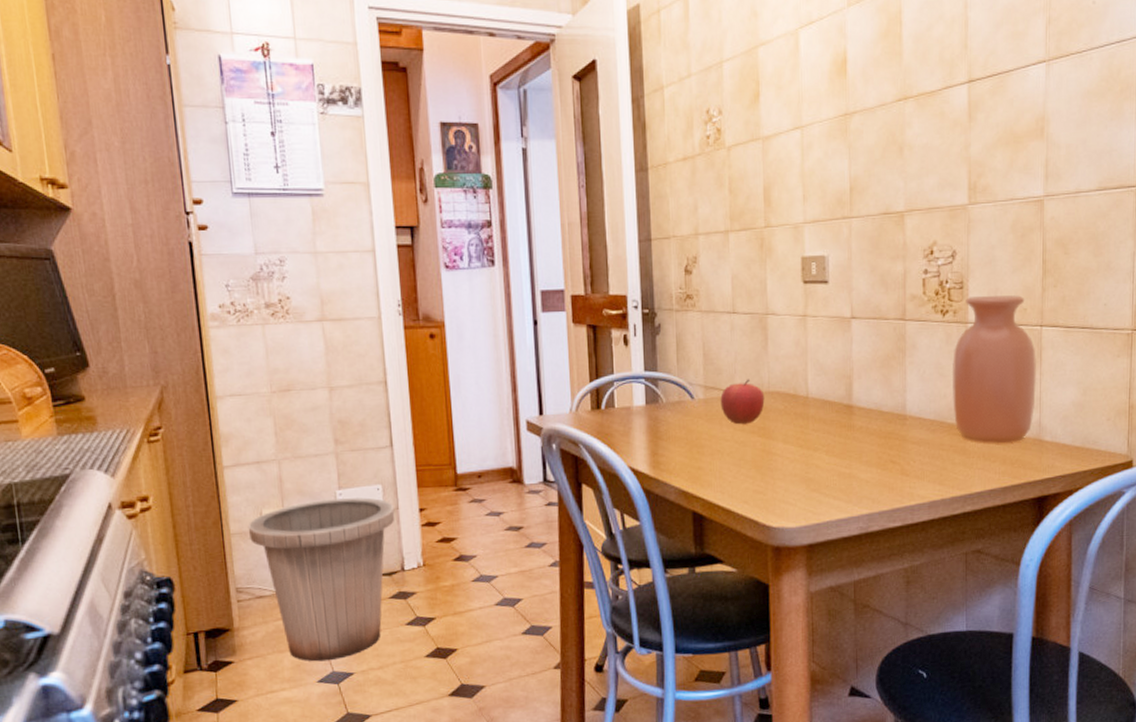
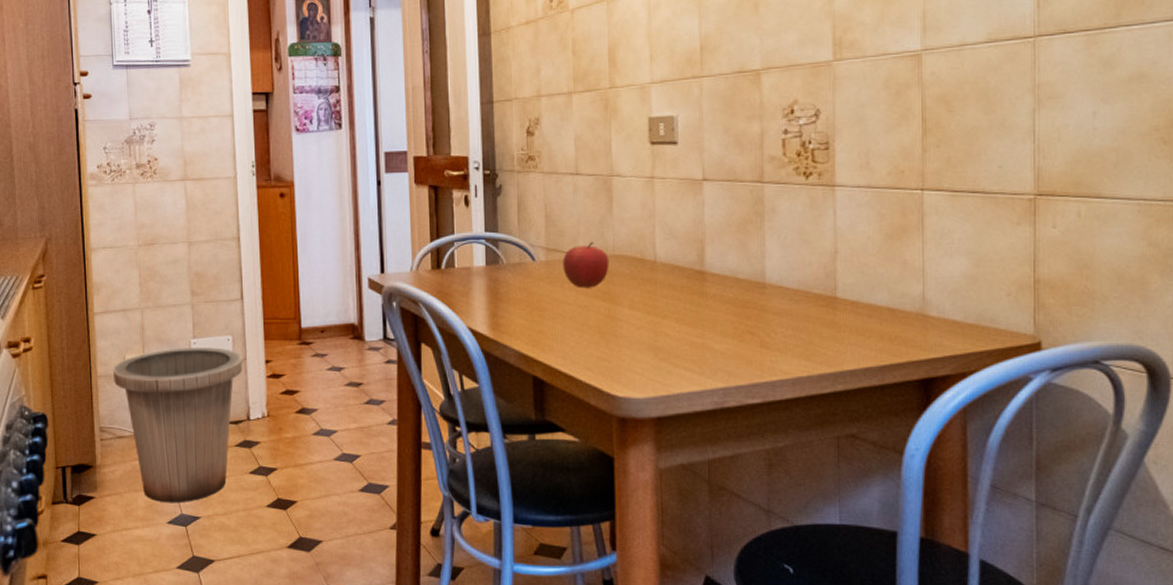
vase: present [953,295,1036,444] -> none [818,156,918,318]

